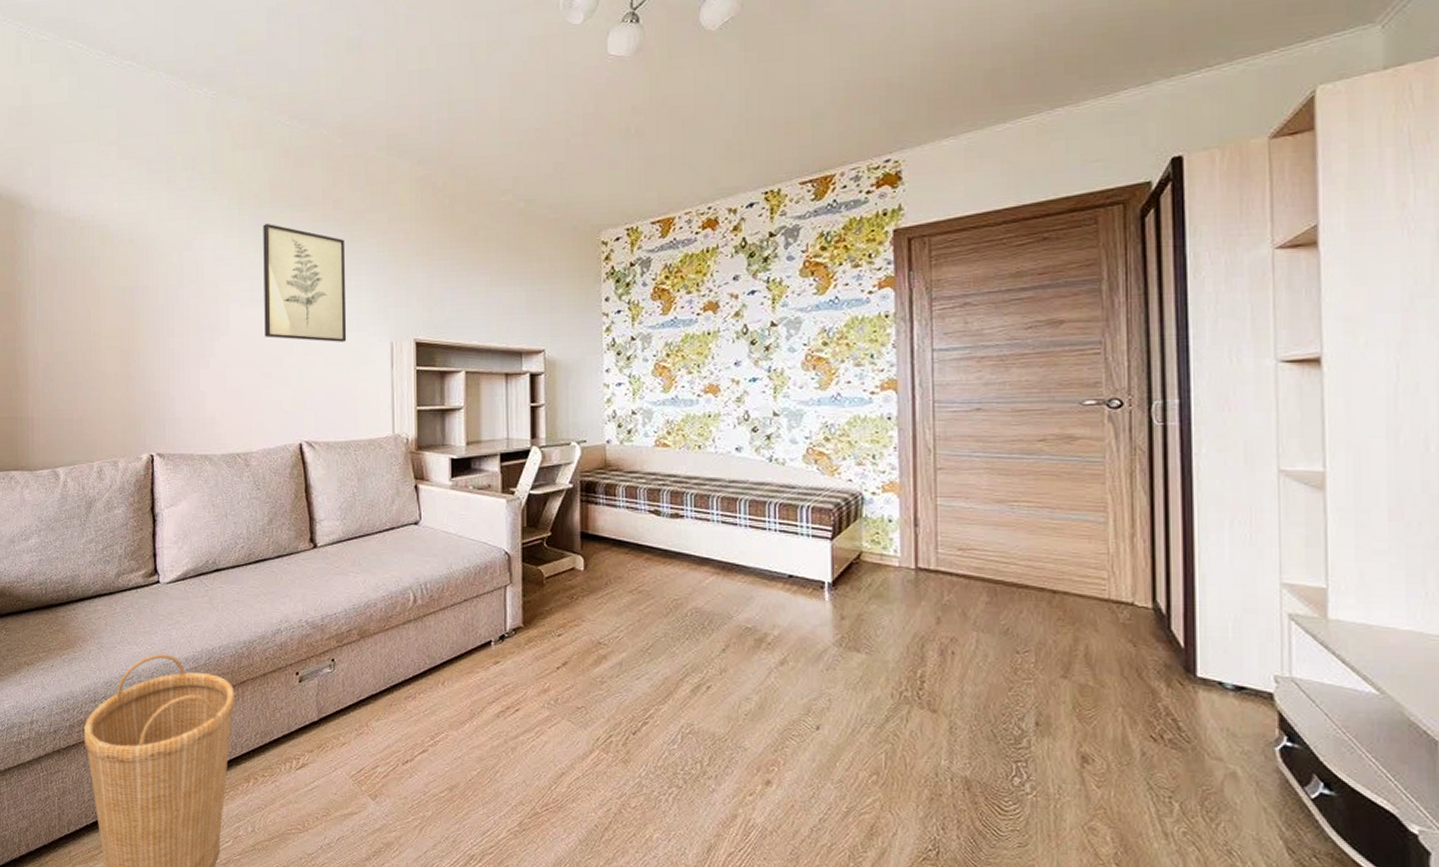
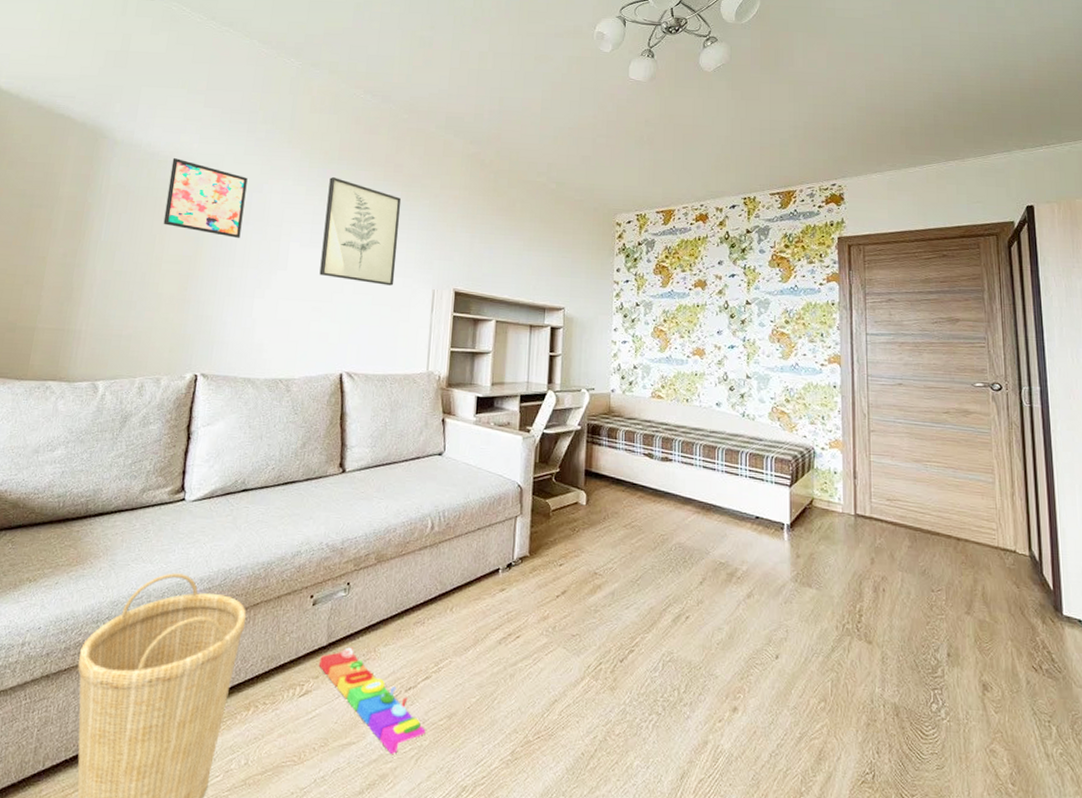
wall art: none [94,222,176,304] -> present [163,158,248,238]
knob puzzle: none [312,722,427,824] -> present [318,647,426,754]

